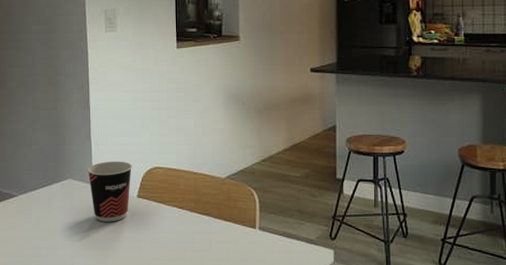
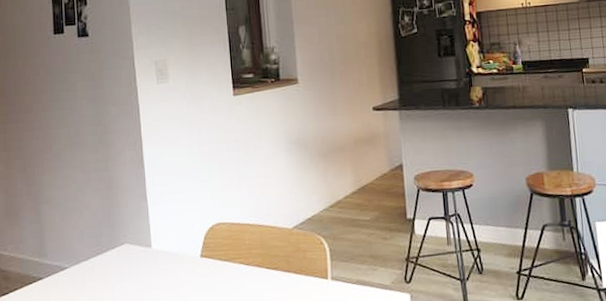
cup: present [87,161,133,222] -> none [145,220,194,288]

